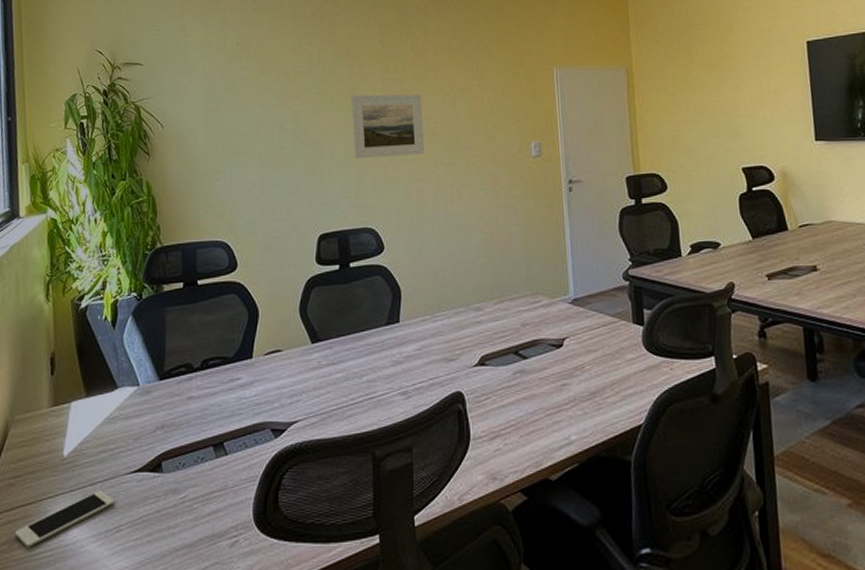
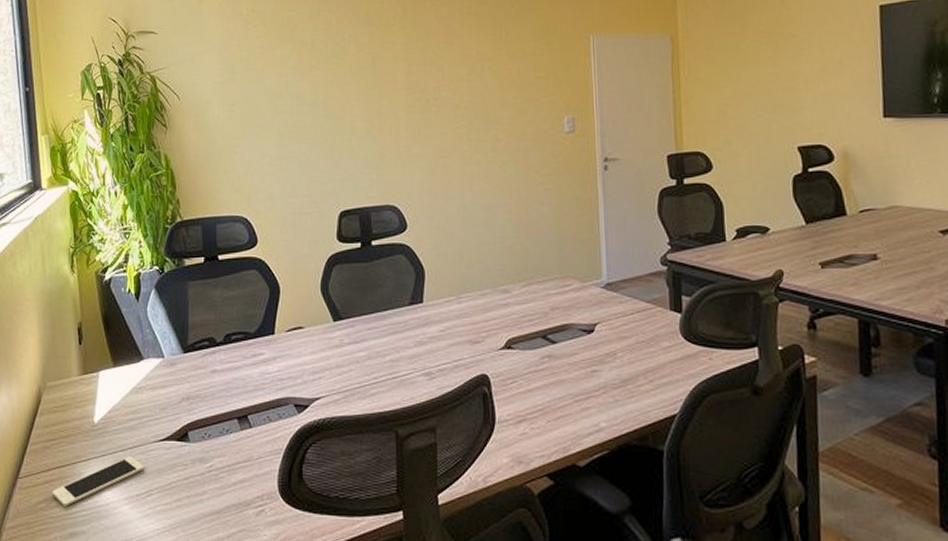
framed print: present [351,94,424,159] -> none [372,64,449,133]

